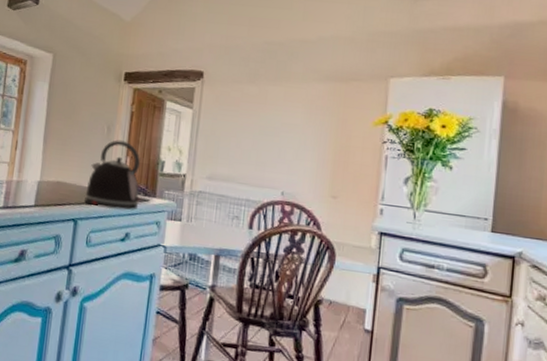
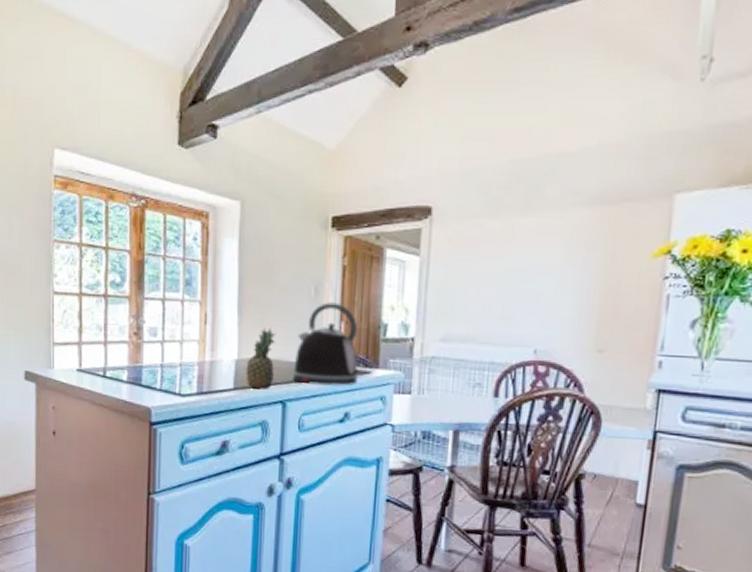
fruit: none [45,156,74,209] -> present [245,327,277,391]

